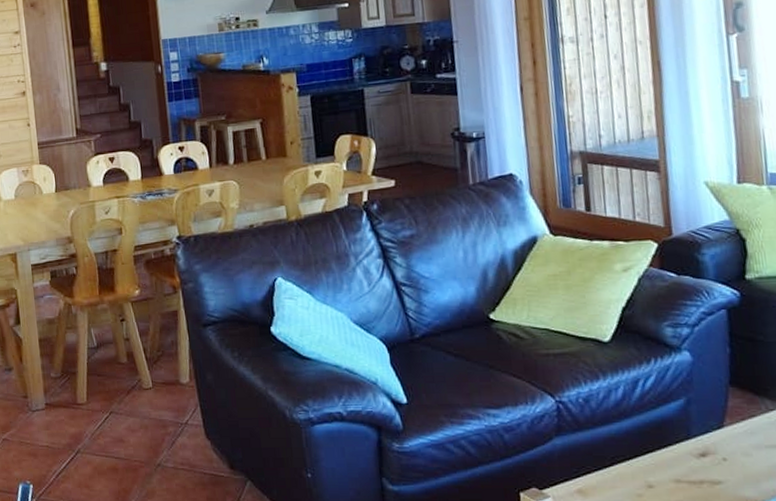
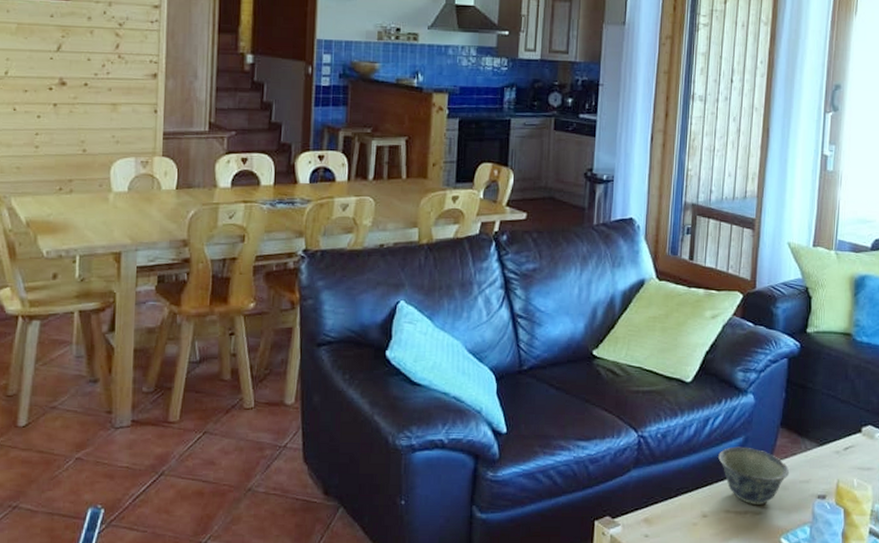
bowl: none [656,409,751,474] -> present [718,446,790,506]

